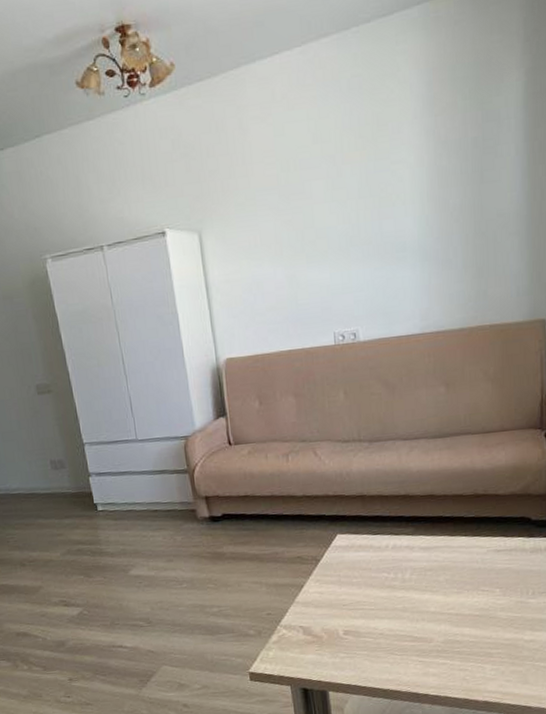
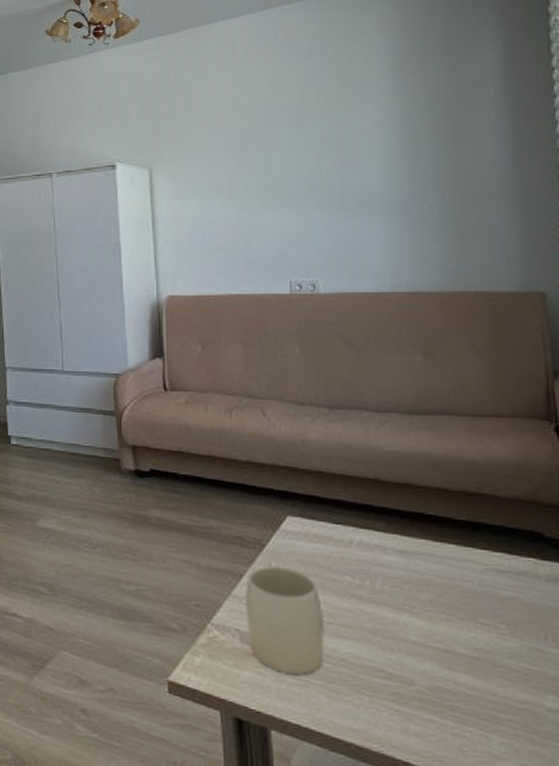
mug: none [305,574,368,651] -> present [244,566,325,674]

